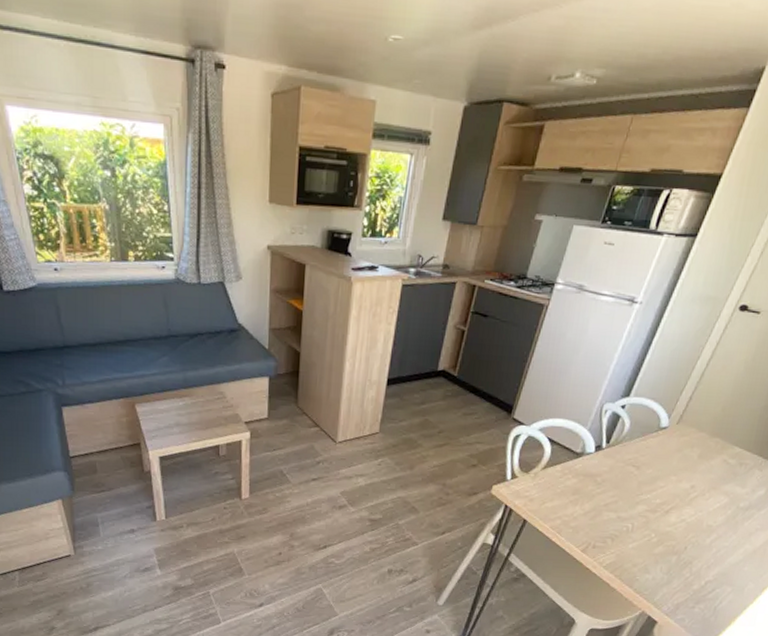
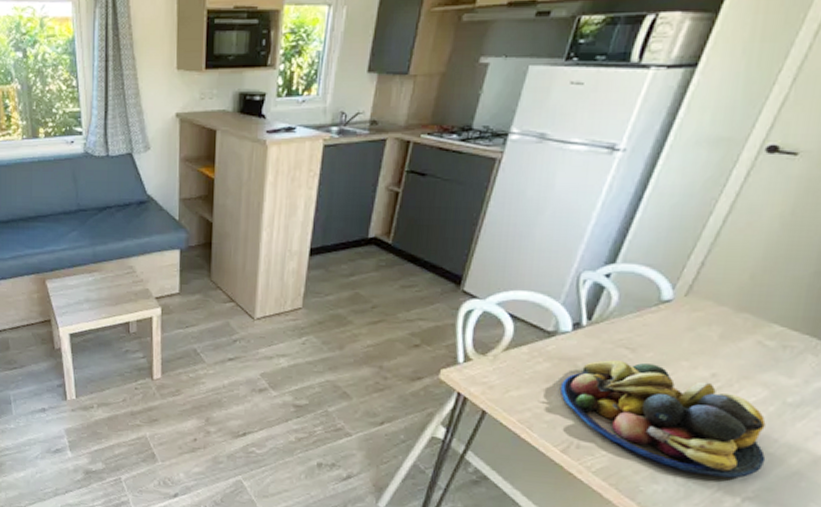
fruit bowl: none [584,476,725,566] -> present [561,360,766,478]

